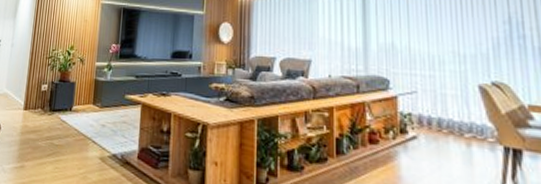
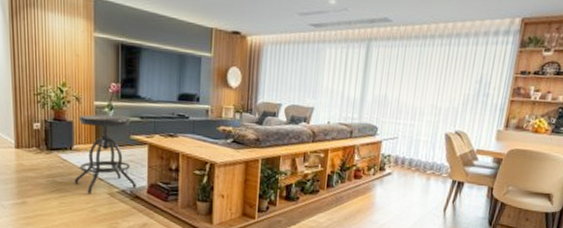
stool: none [70,74,128,159] -> present [75,114,136,195]

